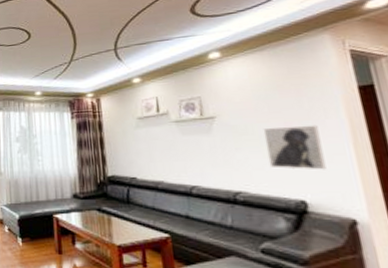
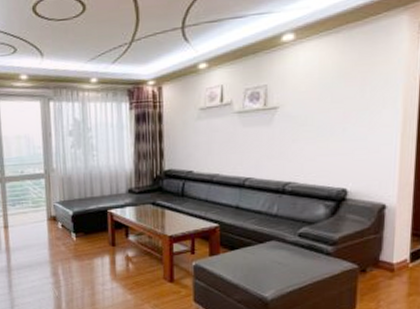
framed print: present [263,125,326,170] -> none [321,115,374,160]

